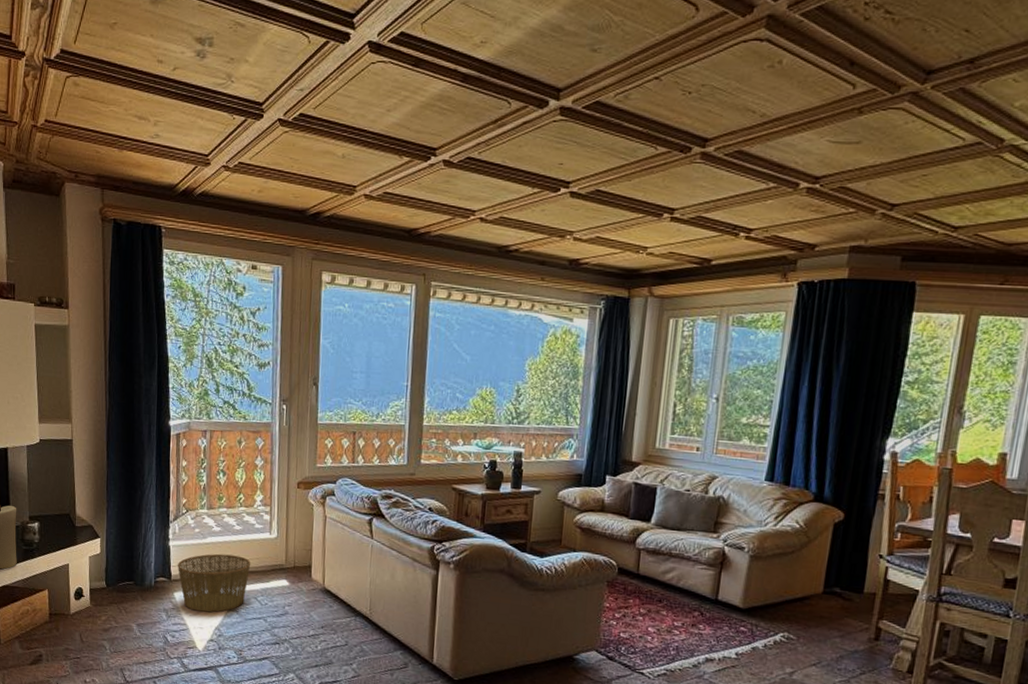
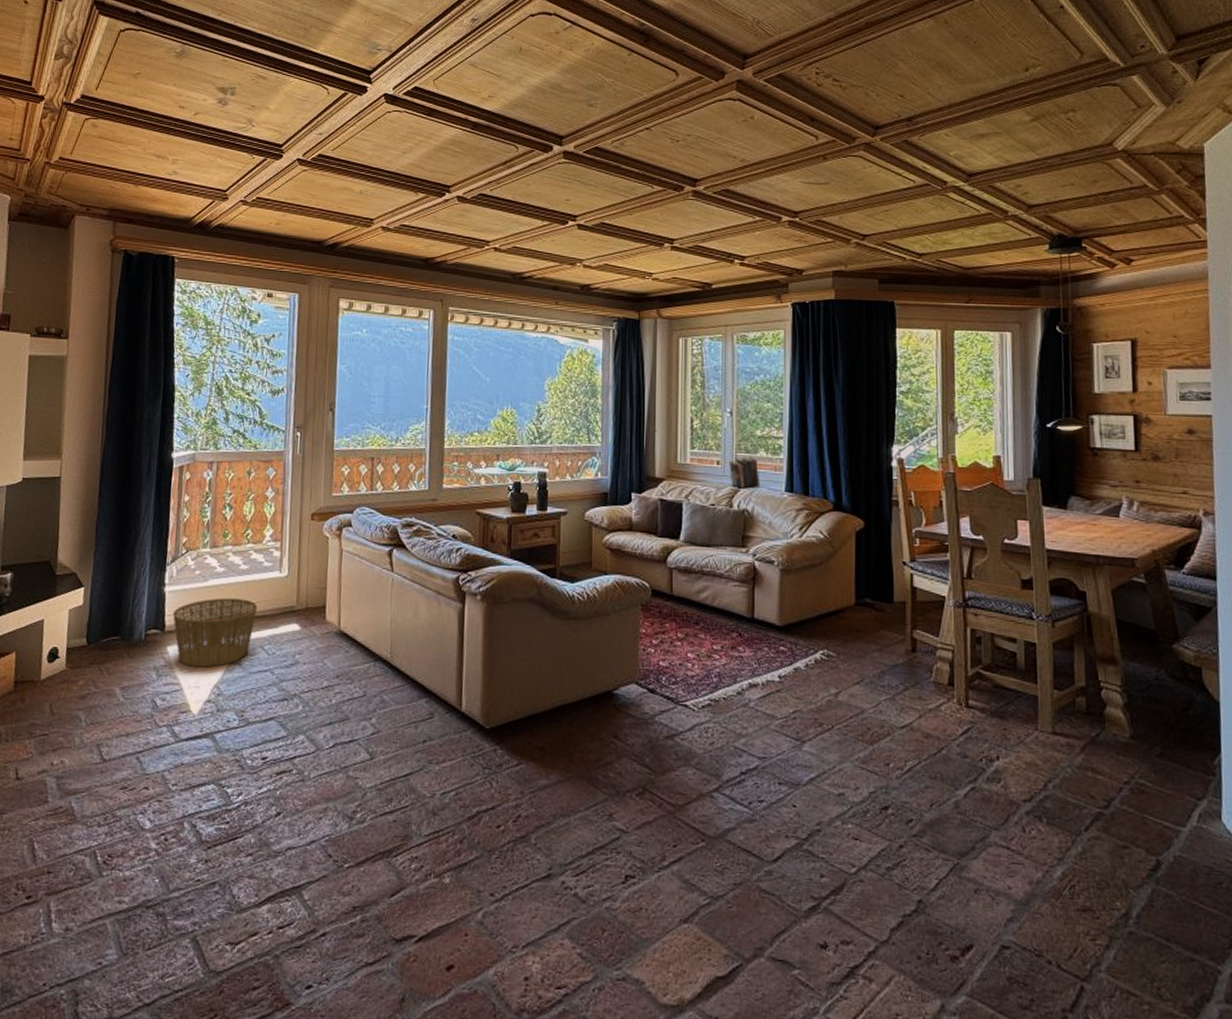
books: none [709,444,740,476] -> present [729,456,760,489]

